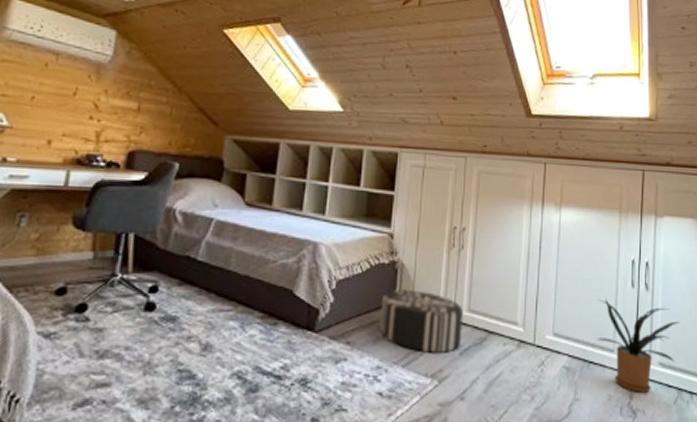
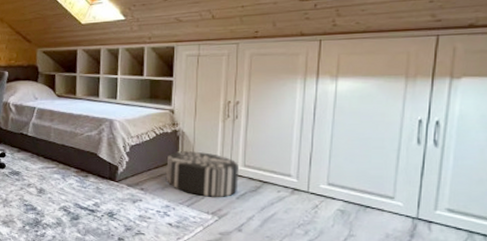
house plant: present [597,299,680,393] -> none [375,155,476,233]

